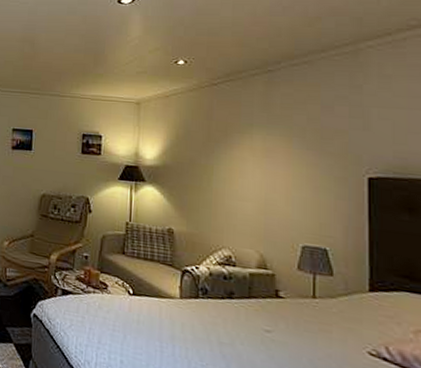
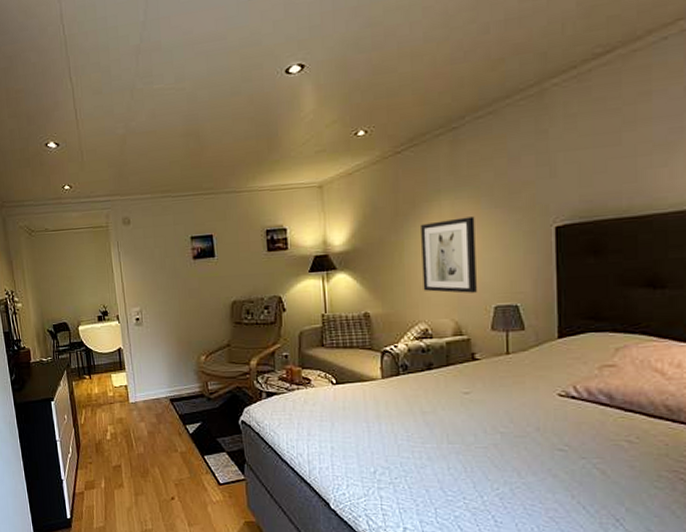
wall art: none [229,152,286,229] -> present [421,216,477,293]

